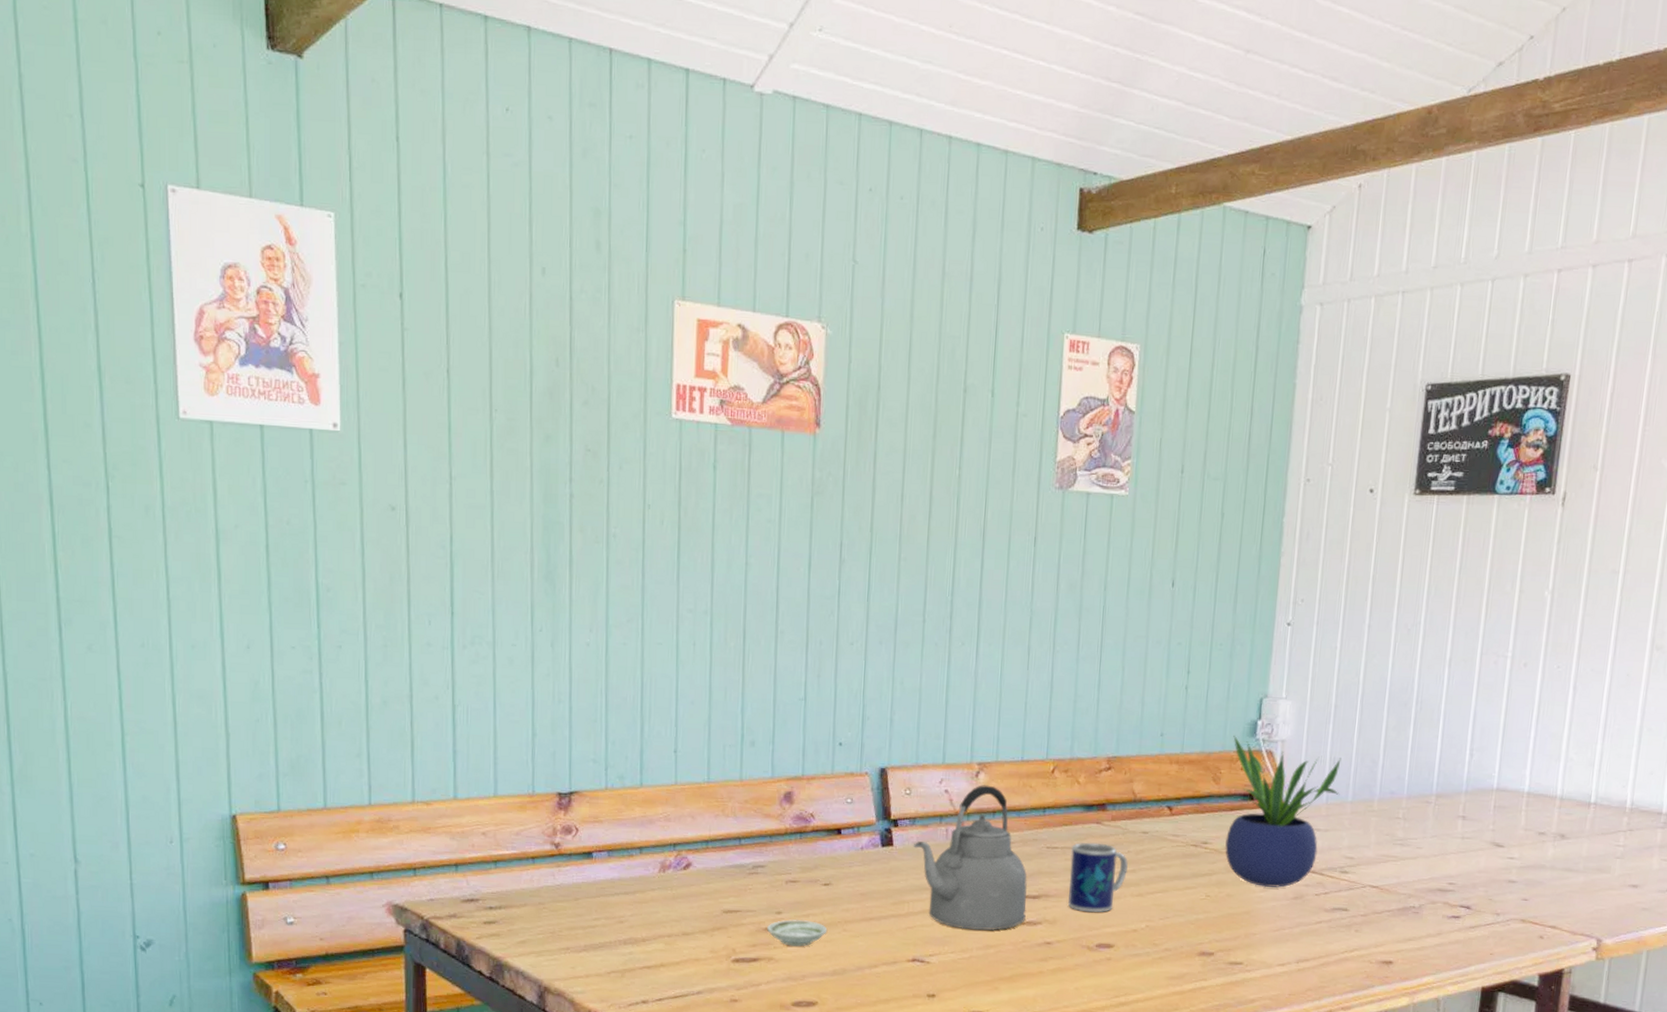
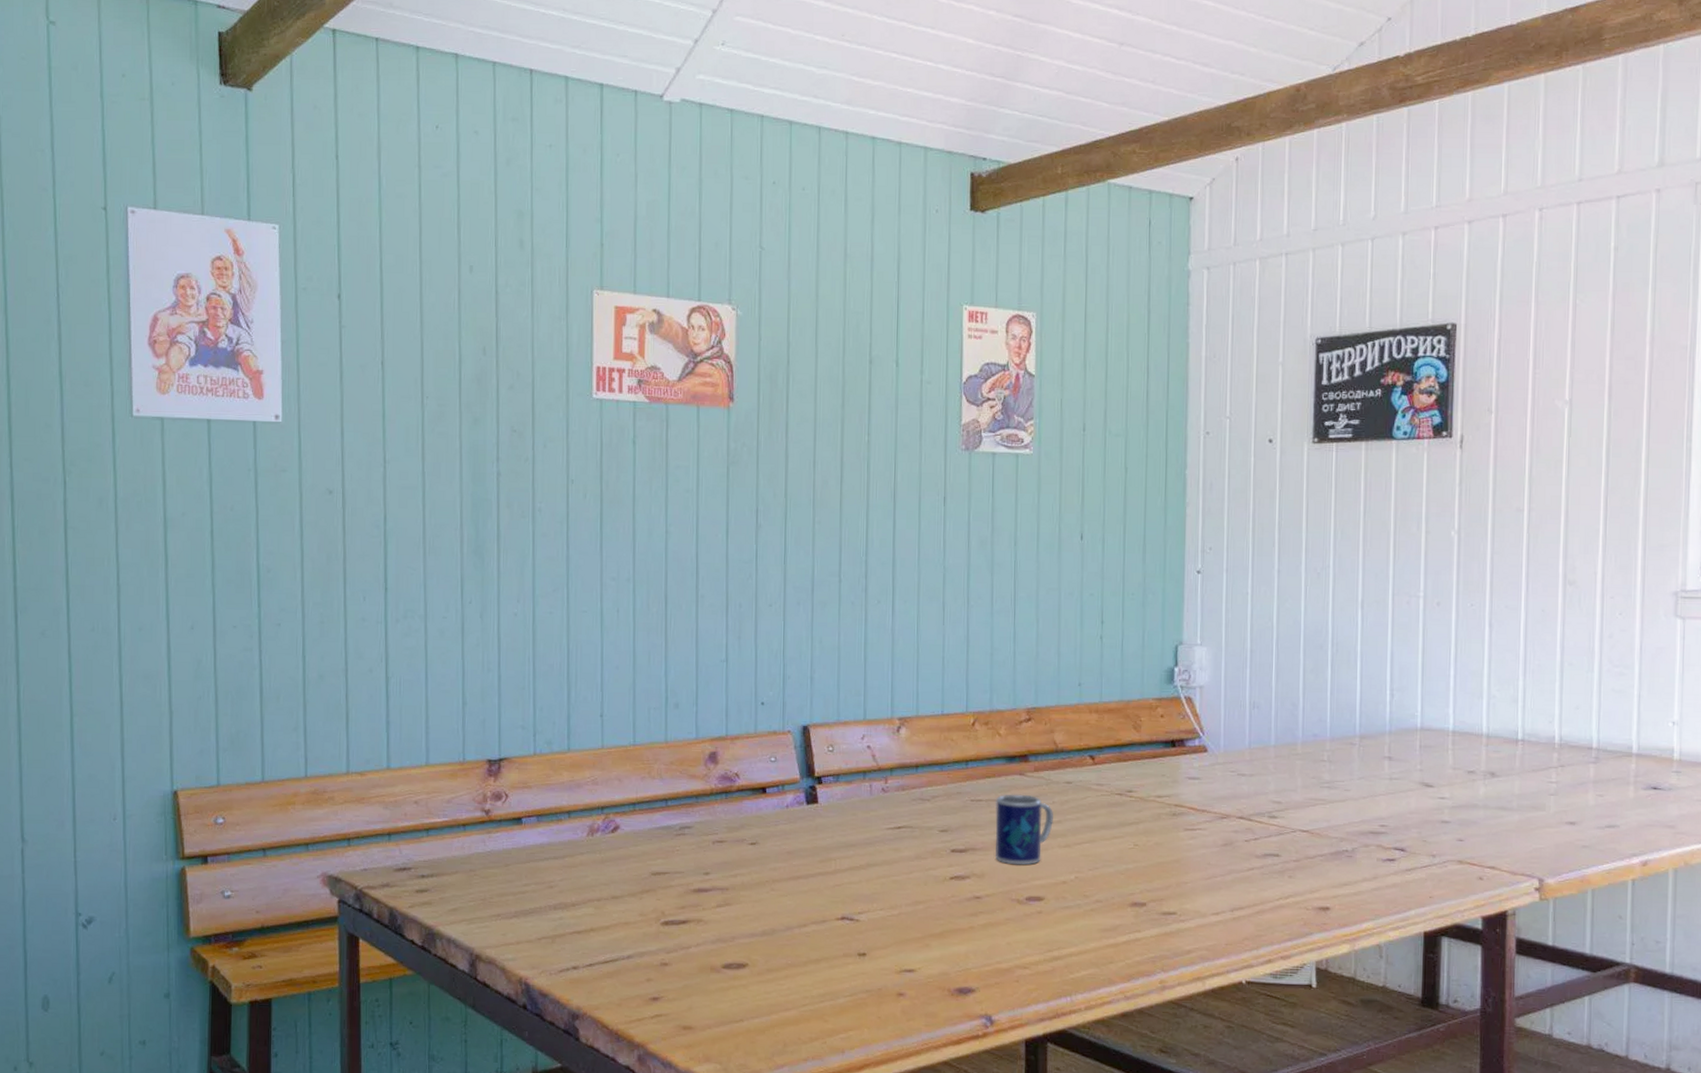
saucer: present [767,919,828,947] -> none [696,879,756,908]
kettle: present [912,785,1028,931] -> none [837,739,954,887]
potted plant: present [1224,736,1342,888] -> none [1149,683,1263,835]

